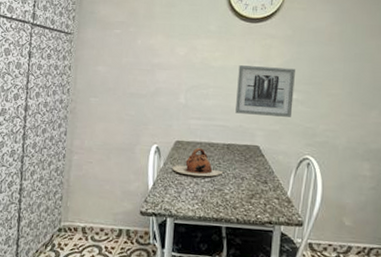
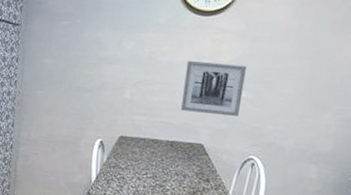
teapot: present [173,148,223,177] -> none [116,144,165,173]

